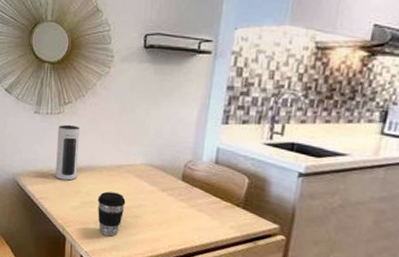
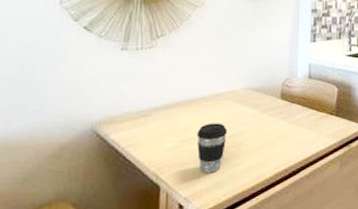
speaker: present [55,124,81,181] -> none [147,58,176,120]

